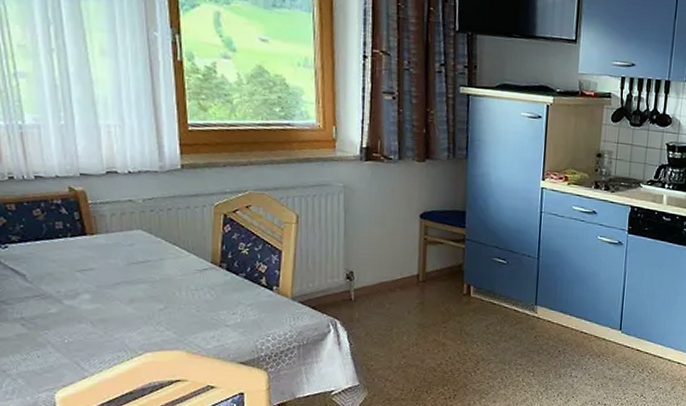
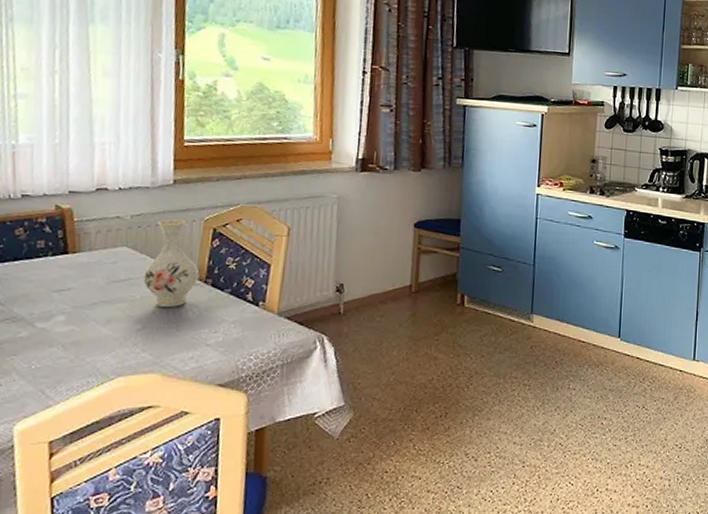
vase: none [159,204,214,290] -> present [142,219,200,308]

